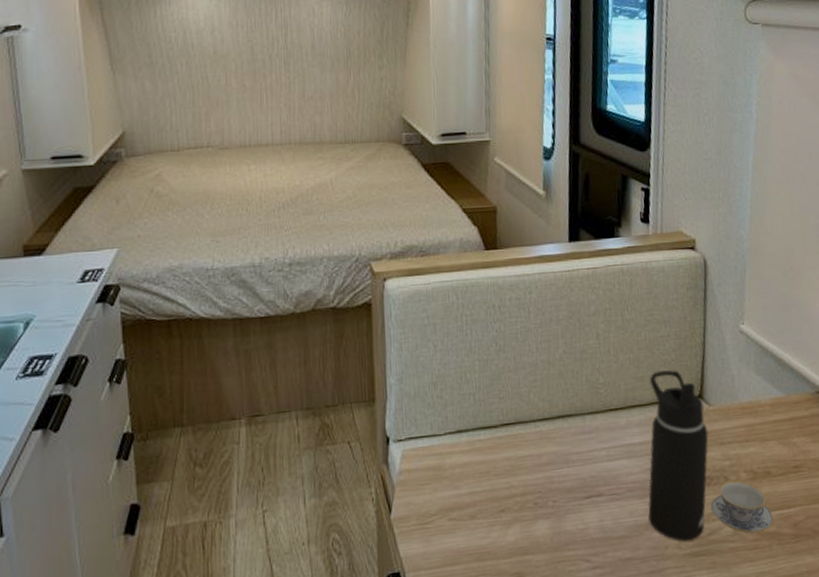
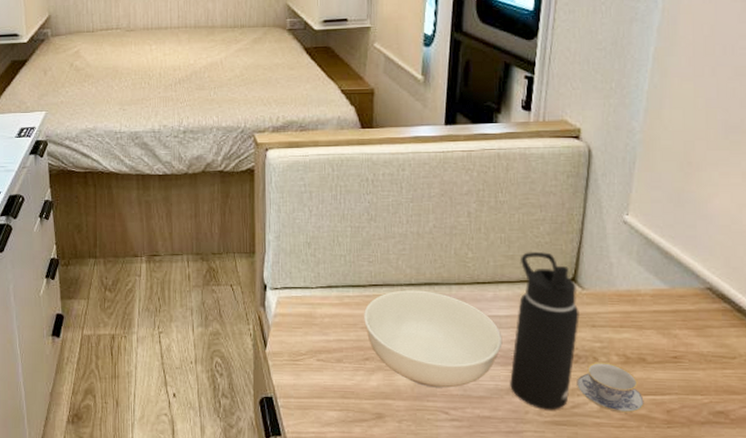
bowl: none [496,424,639,534] -> present [363,290,503,388]

